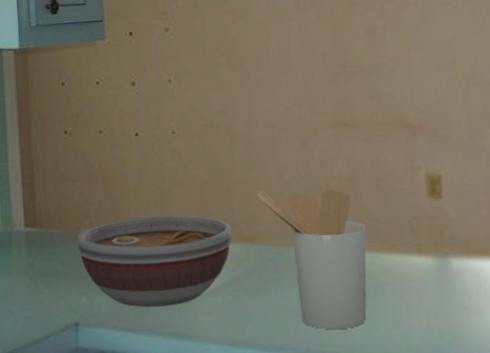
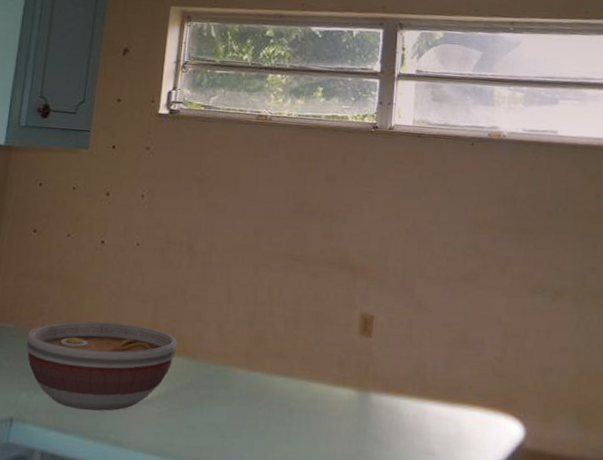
utensil holder: present [256,188,367,330] -> none [205,309,301,451]

